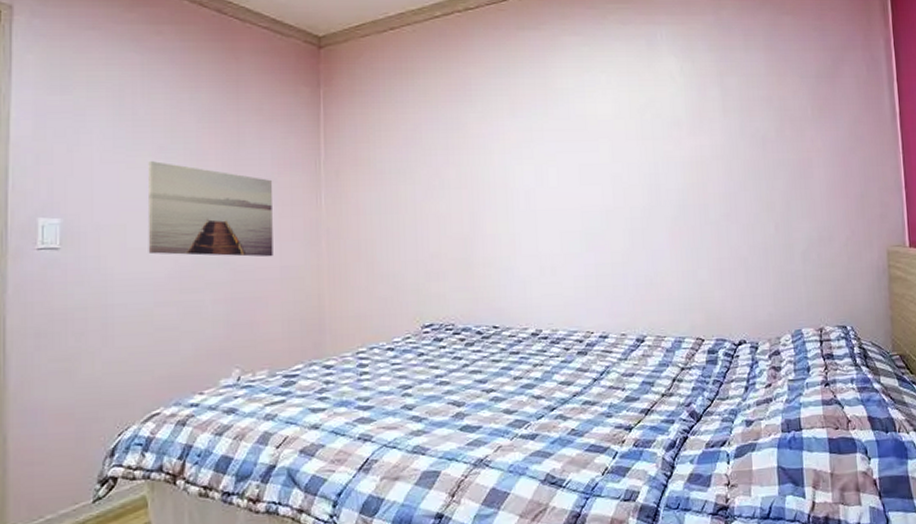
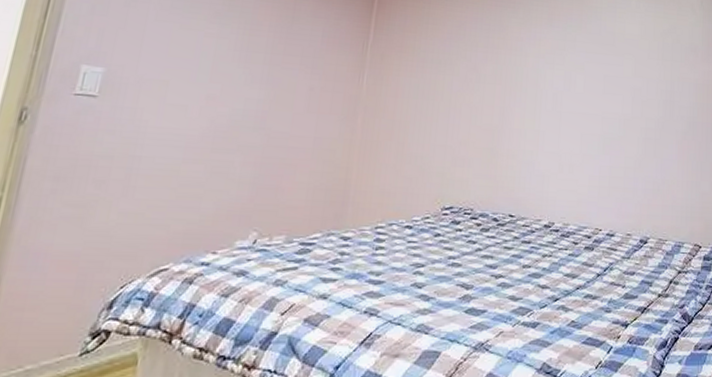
wall art: present [147,161,273,257] -> none [186,25,319,127]

